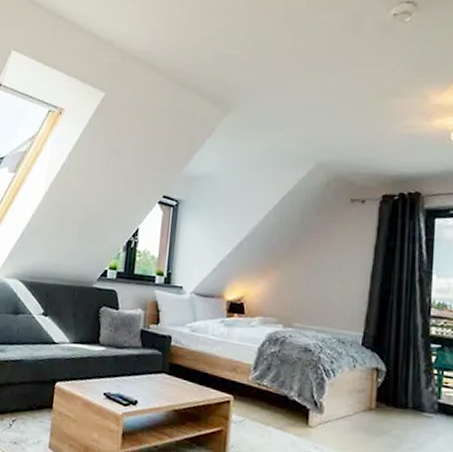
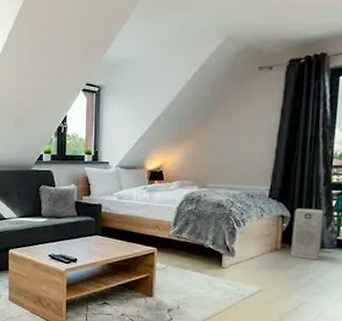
air purifier: none [387,361,423,427] -> present [290,208,324,261]

